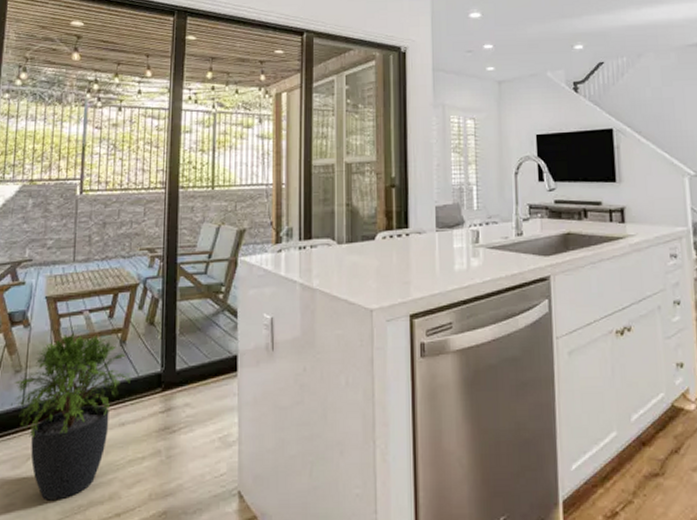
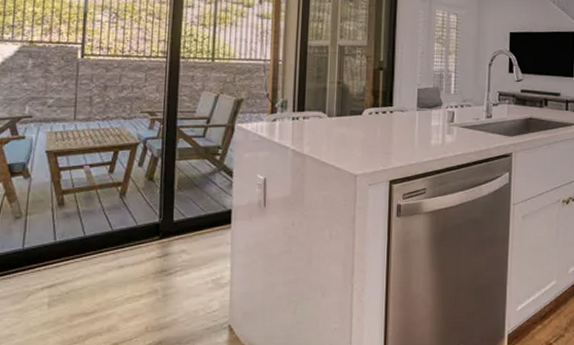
potted plant: present [11,332,132,501] -> none [11,184,131,332]

